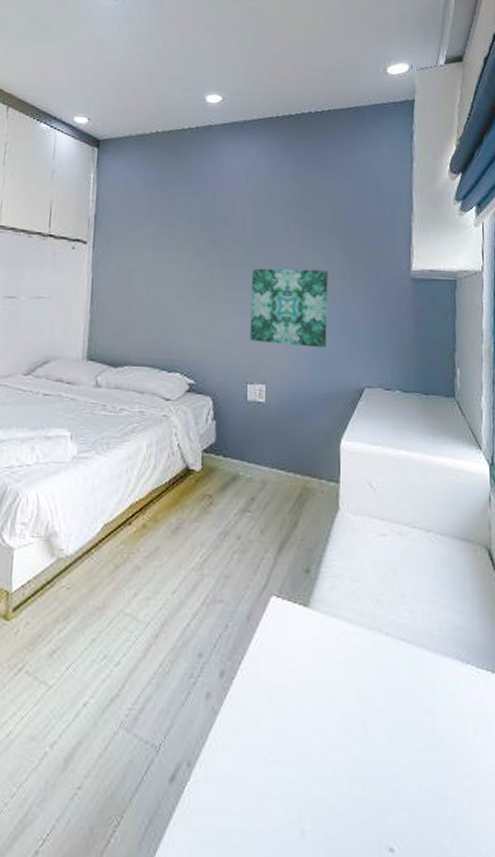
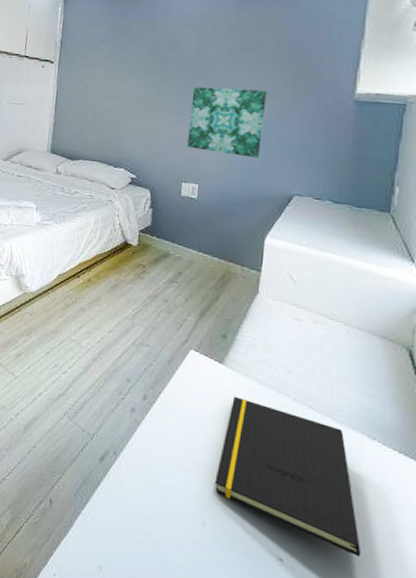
notepad: none [311,646,471,815] -> present [214,396,362,556]

